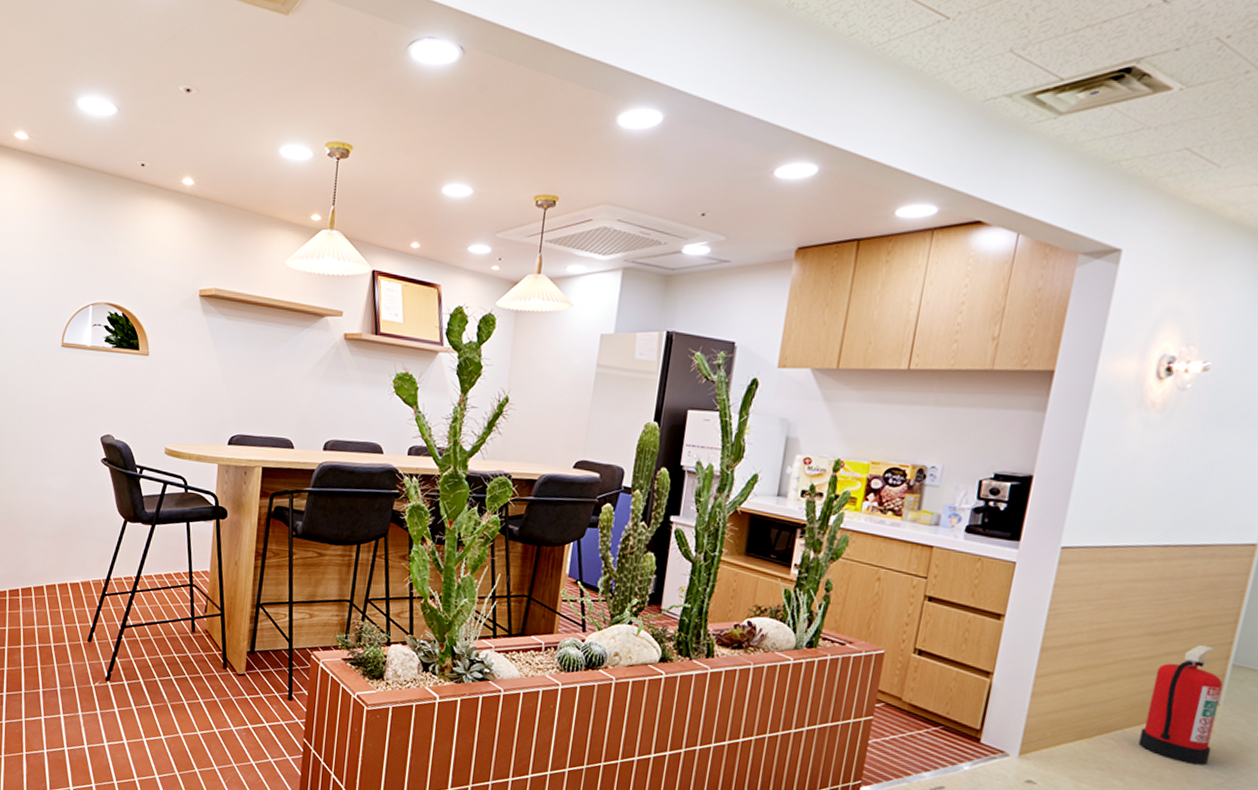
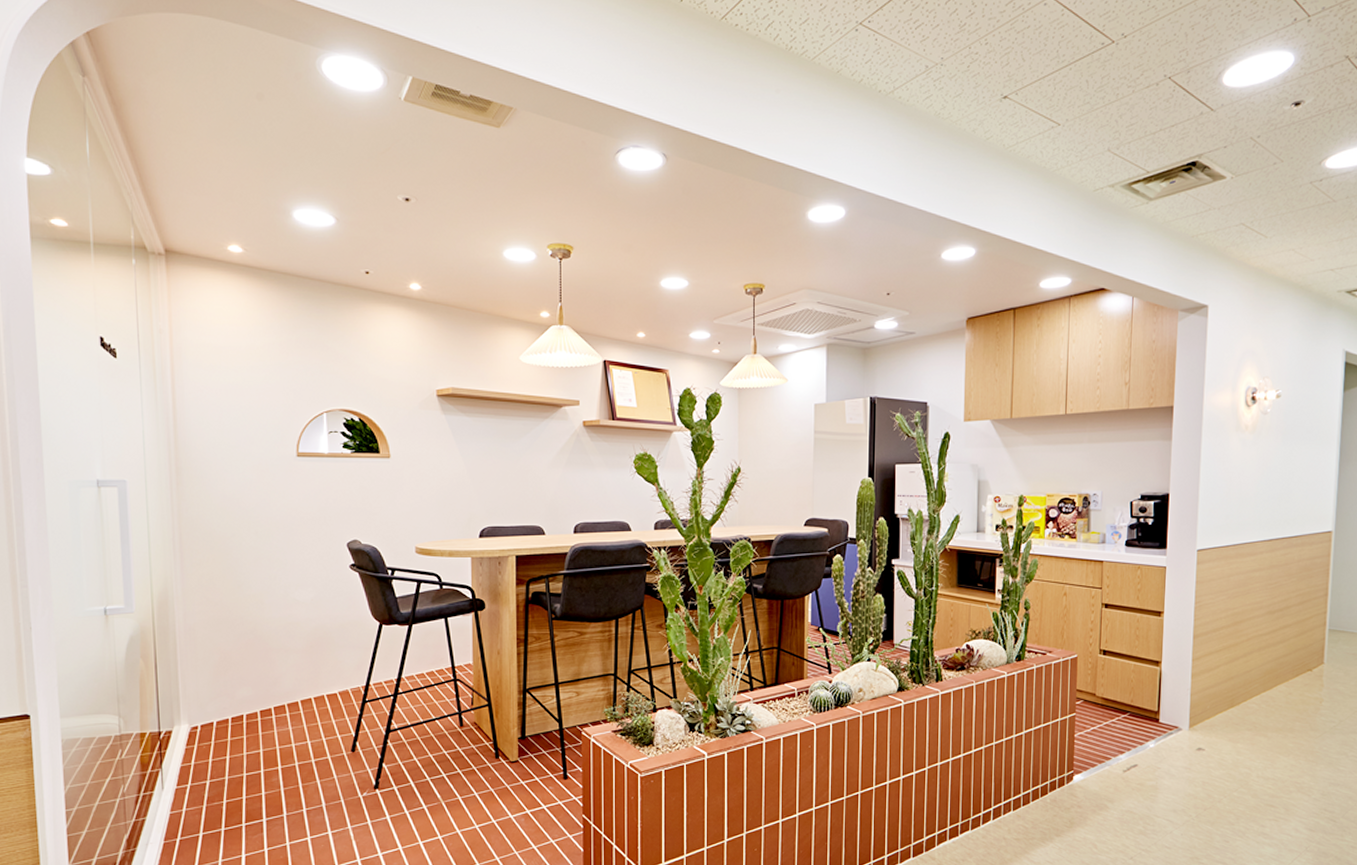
fire extinguisher: present [1138,644,1223,765] -> none [1273,616,1325,714]

